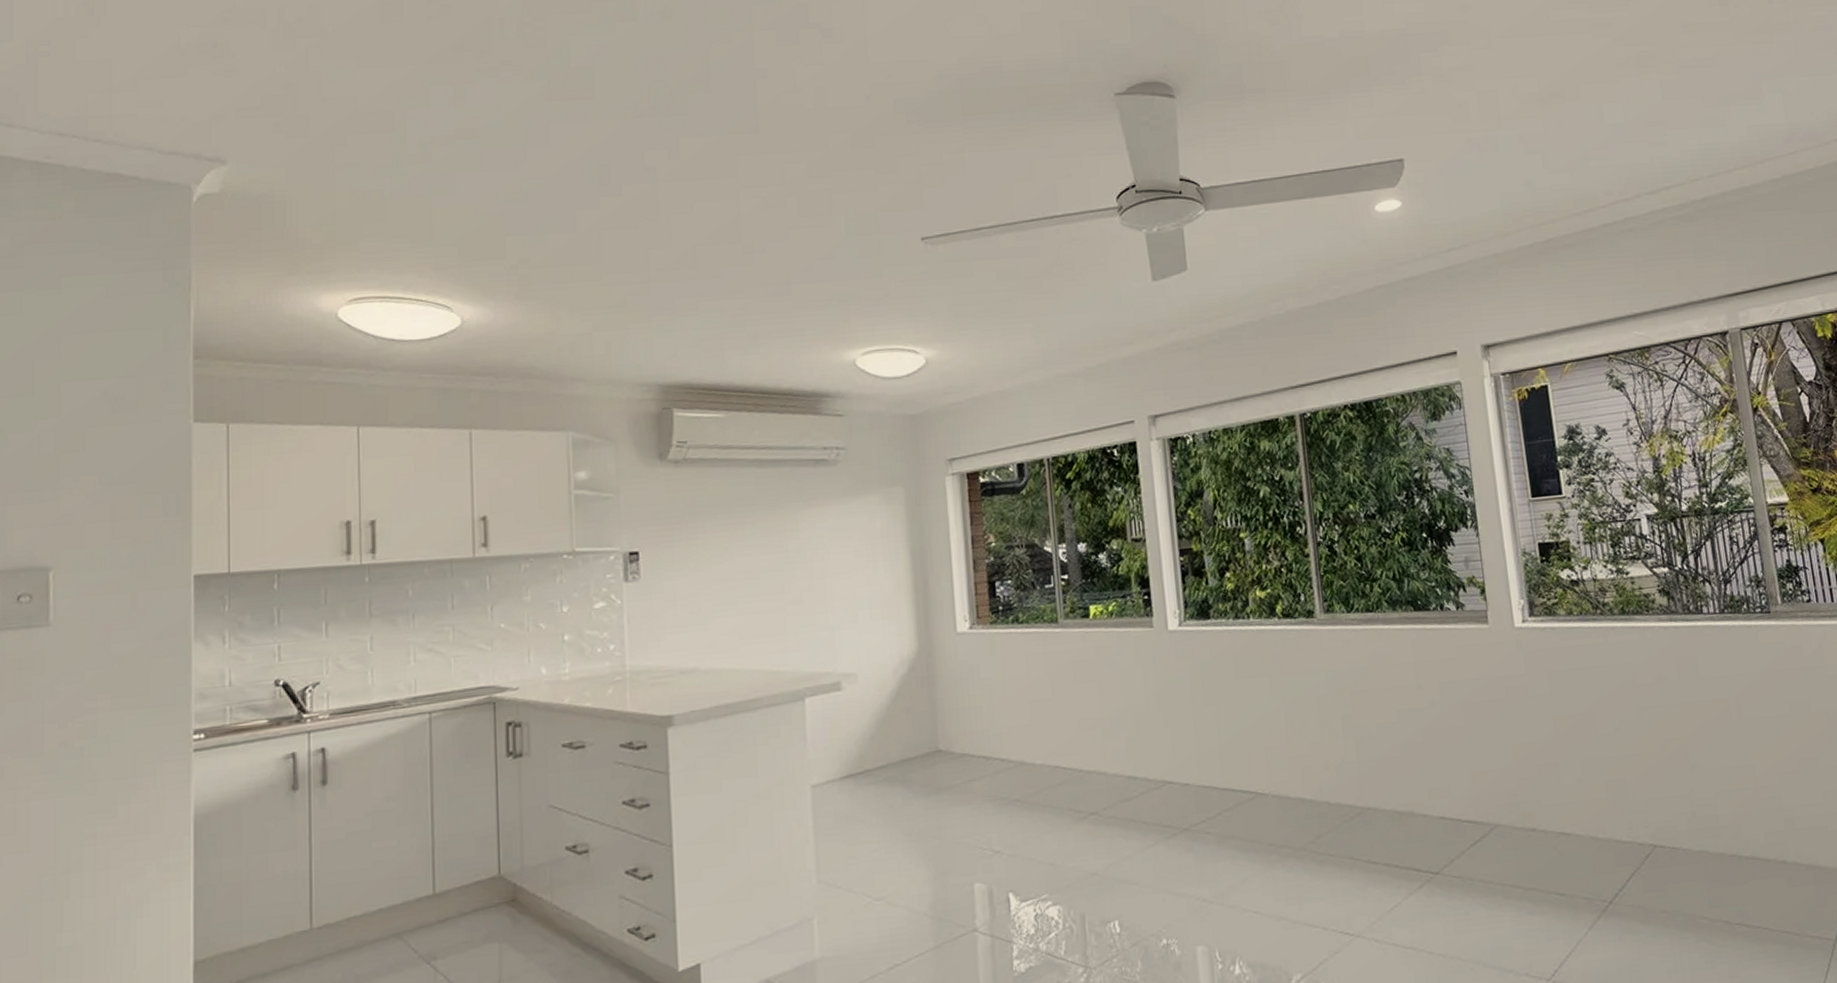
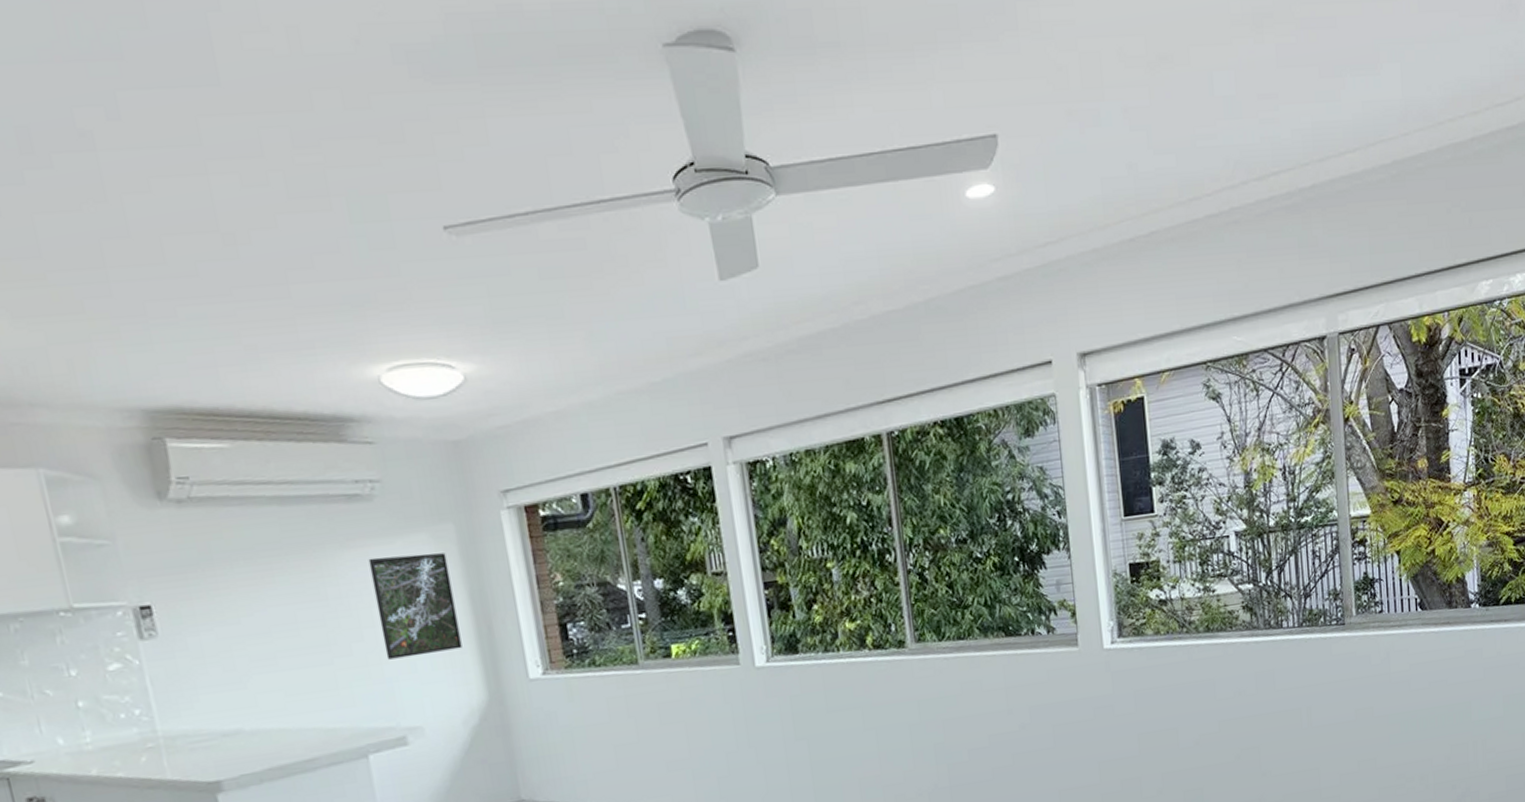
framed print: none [826,513,900,609] -> present [368,553,463,660]

